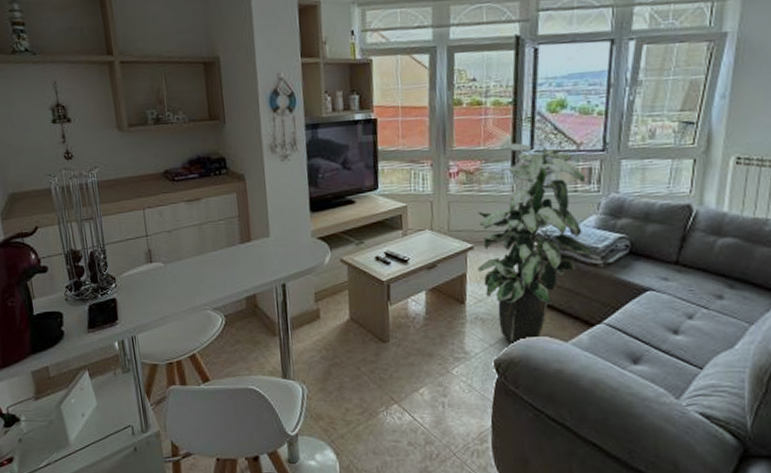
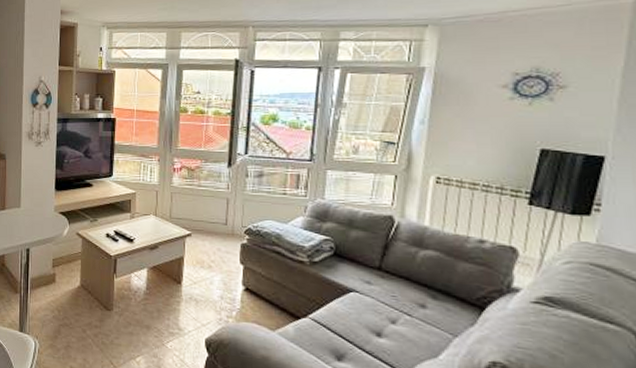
indoor plant: present [477,143,591,345] -> none [193,148,298,327]

